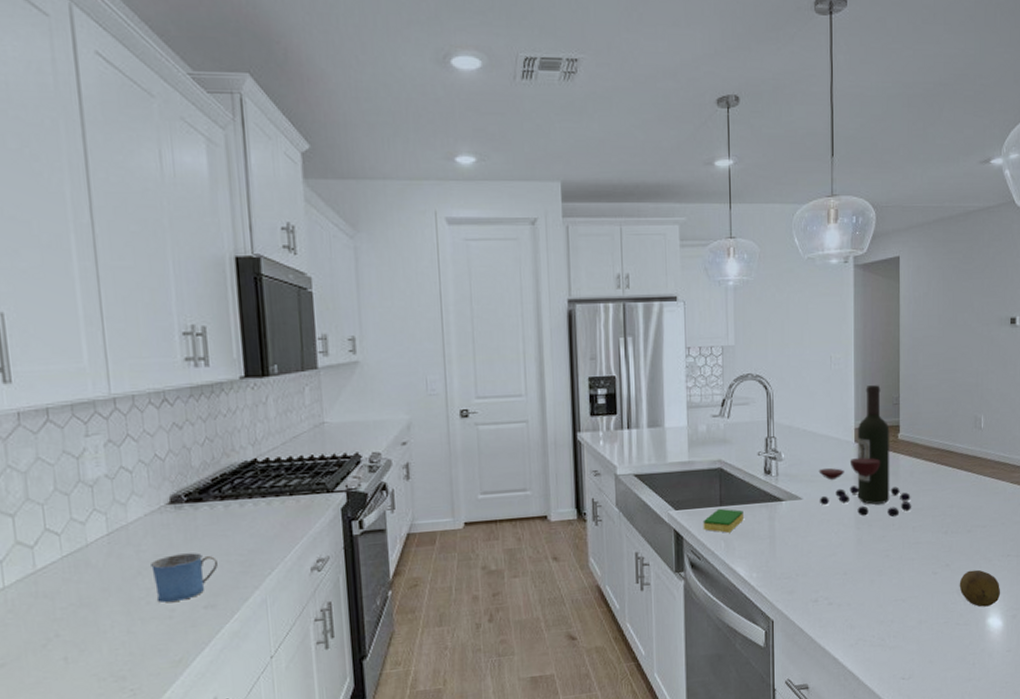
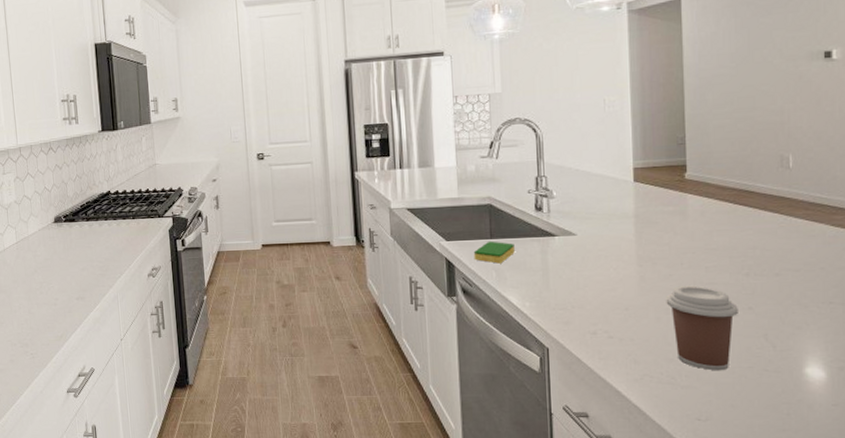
mug: present [151,553,218,603] -> none [43,259,85,293]
wine bottle: present [818,385,911,518] -> none [593,125,703,257]
coffee cup: none [879,546,938,629] -> present [666,285,738,371]
fruit: present [959,569,1001,607] -> none [766,315,822,355]

